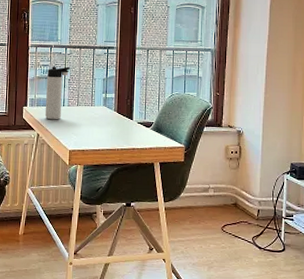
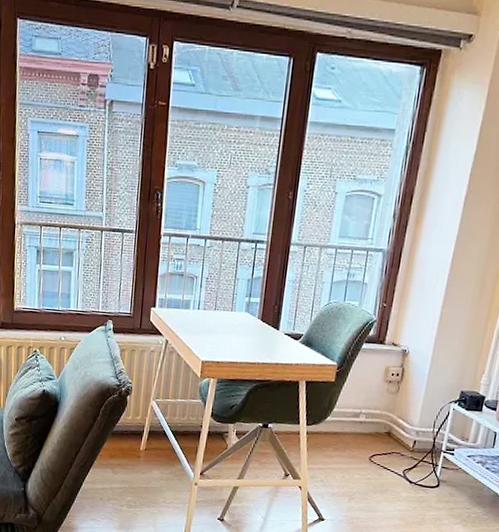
thermos bottle: present [44,66,70,120] -> none [175,261,209,325]

